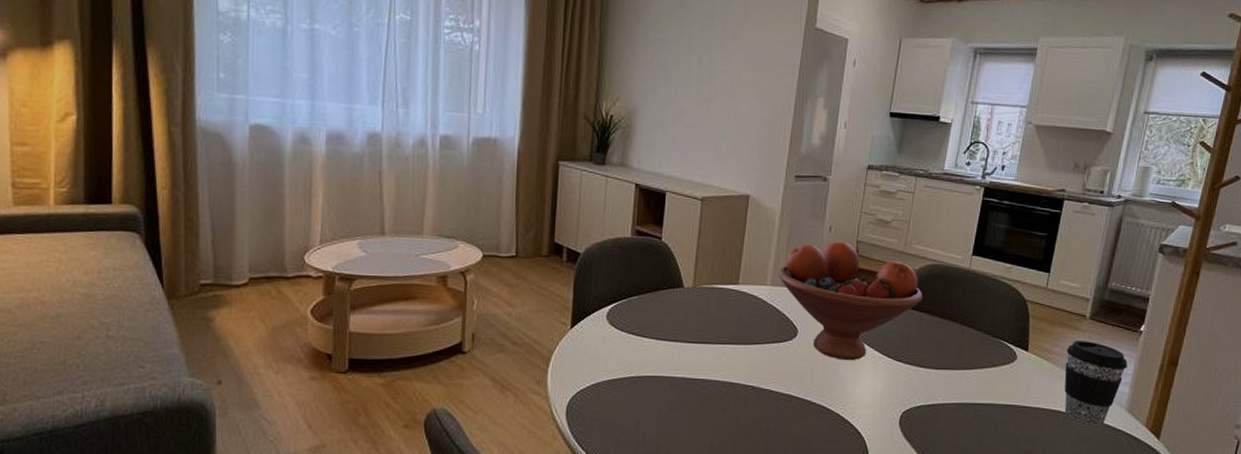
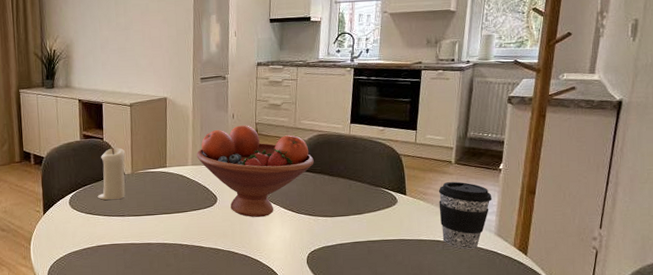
candle: none [645,251,687,320] -> present [97,147,126,200]

